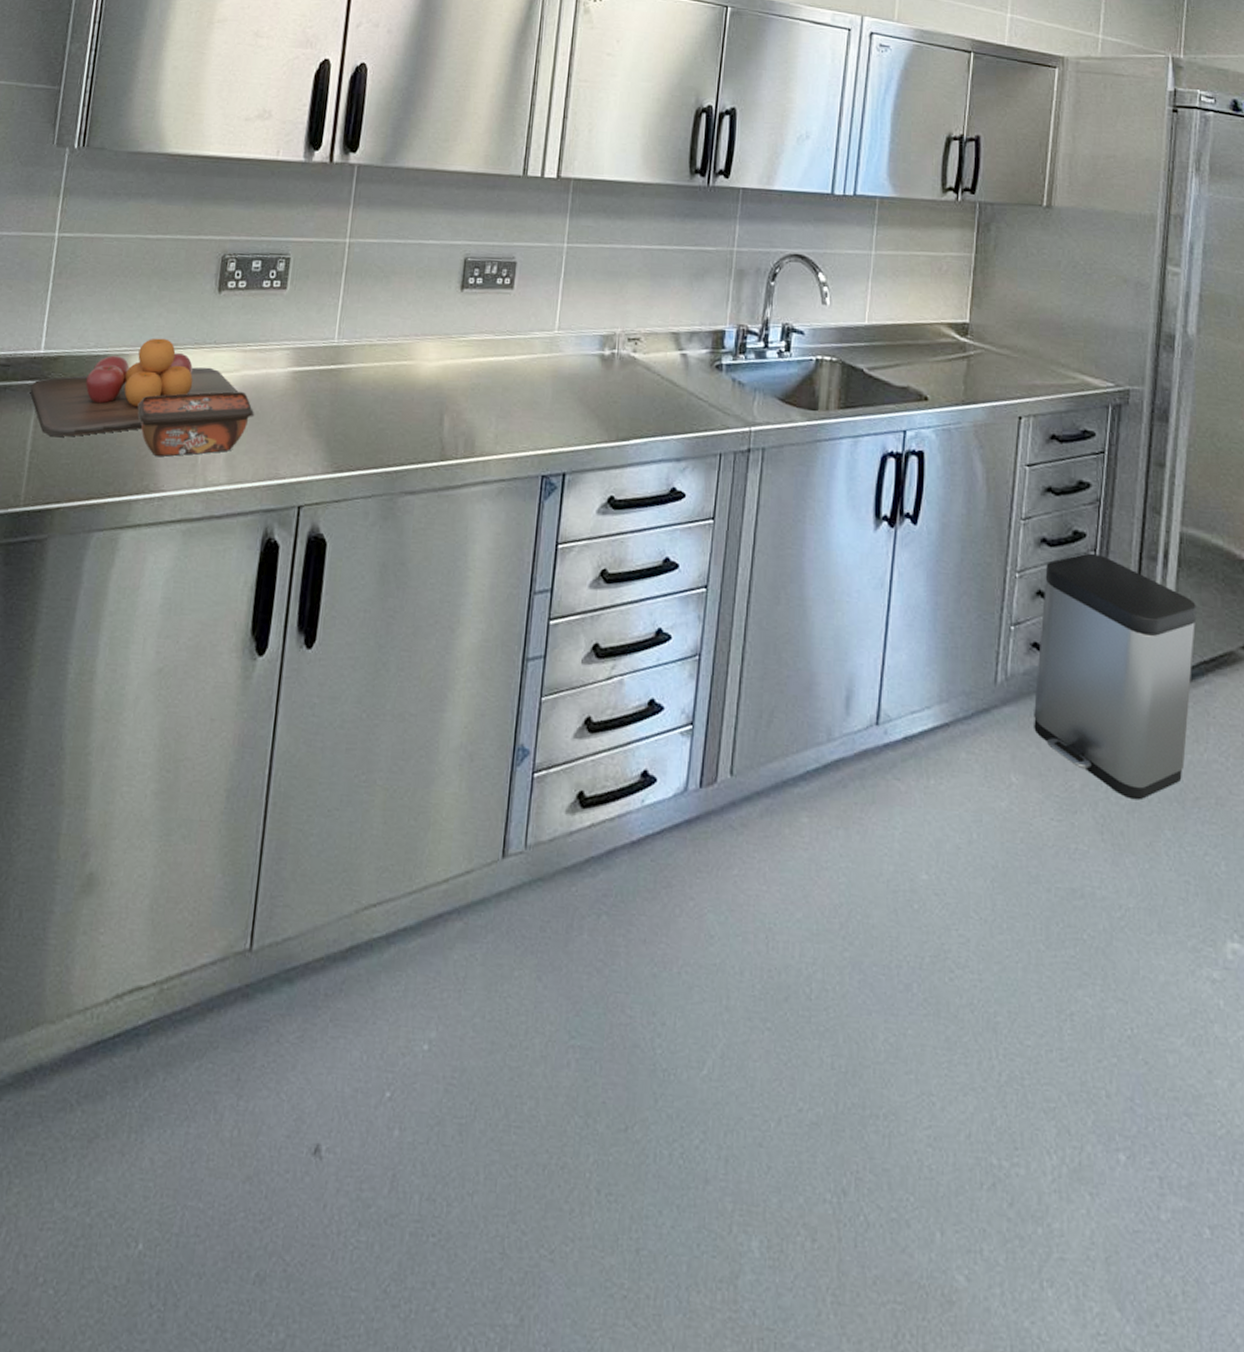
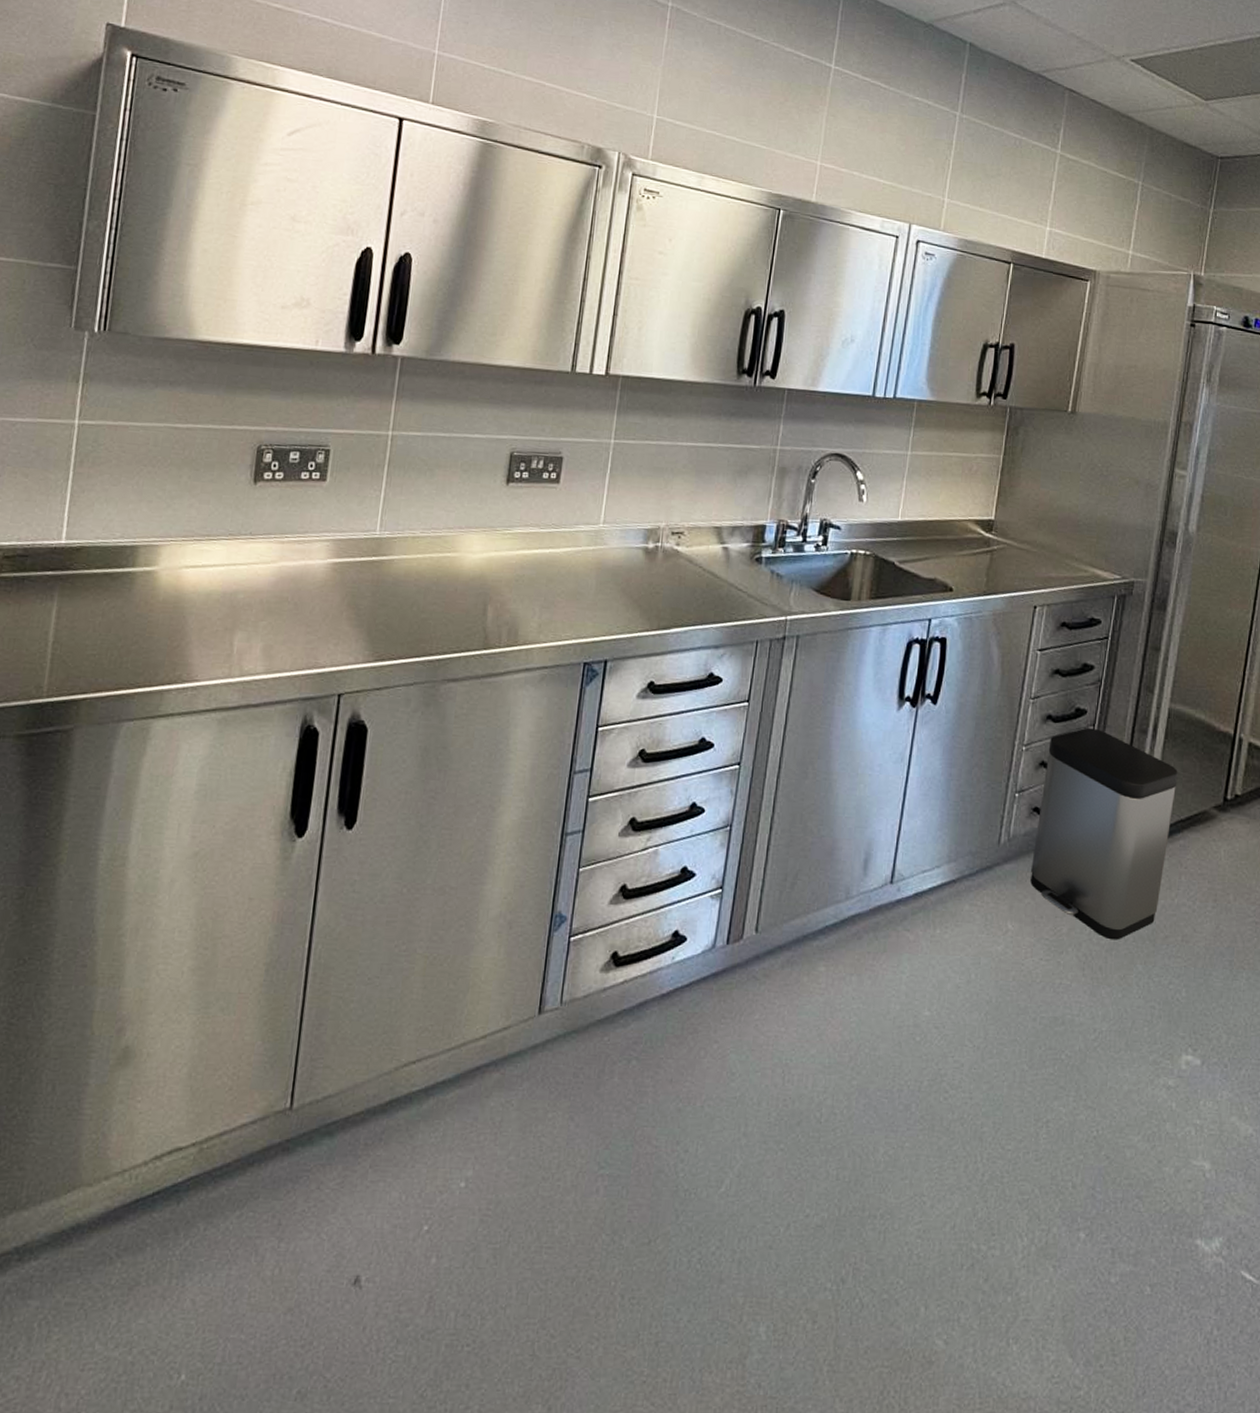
chopping board: present [30,338,238,437] -> none [50,529,275,628]
food container: present [137,391,255,457] -> none [168,582,294,647]

